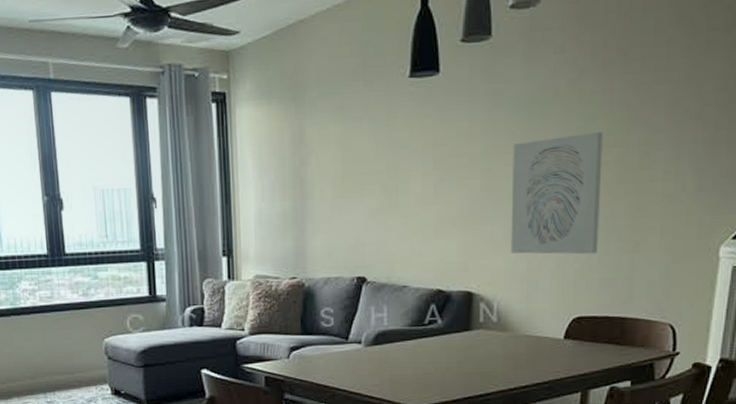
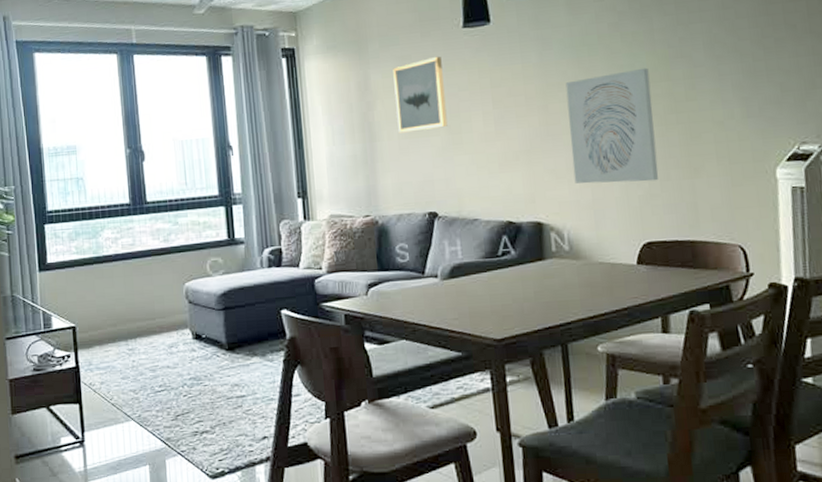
wall art: none [330,108,384,192] -> present [393,56,448,133]

